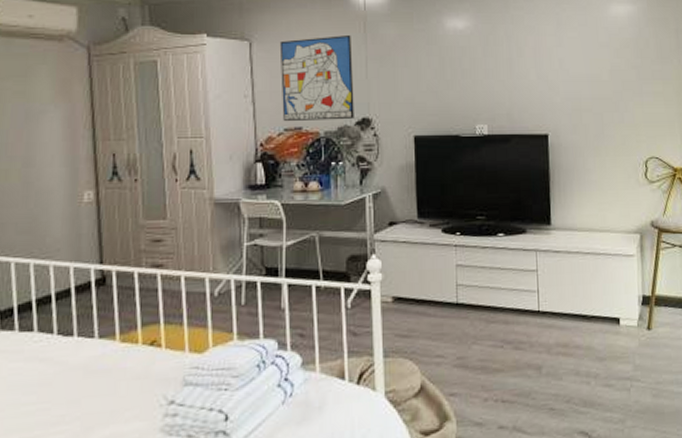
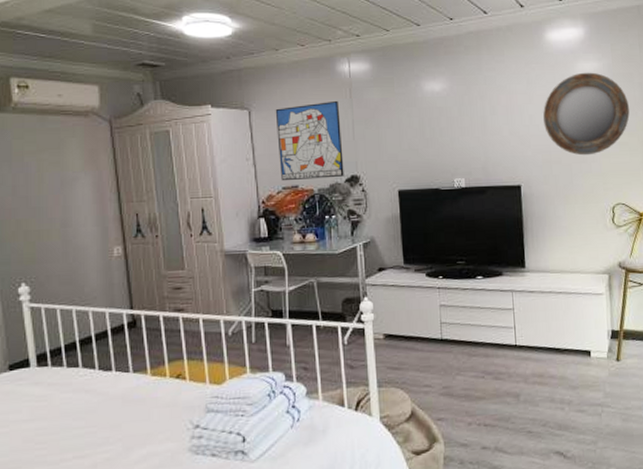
home mirror: none [574,15,665,104] -> present [543,72,630,156]

